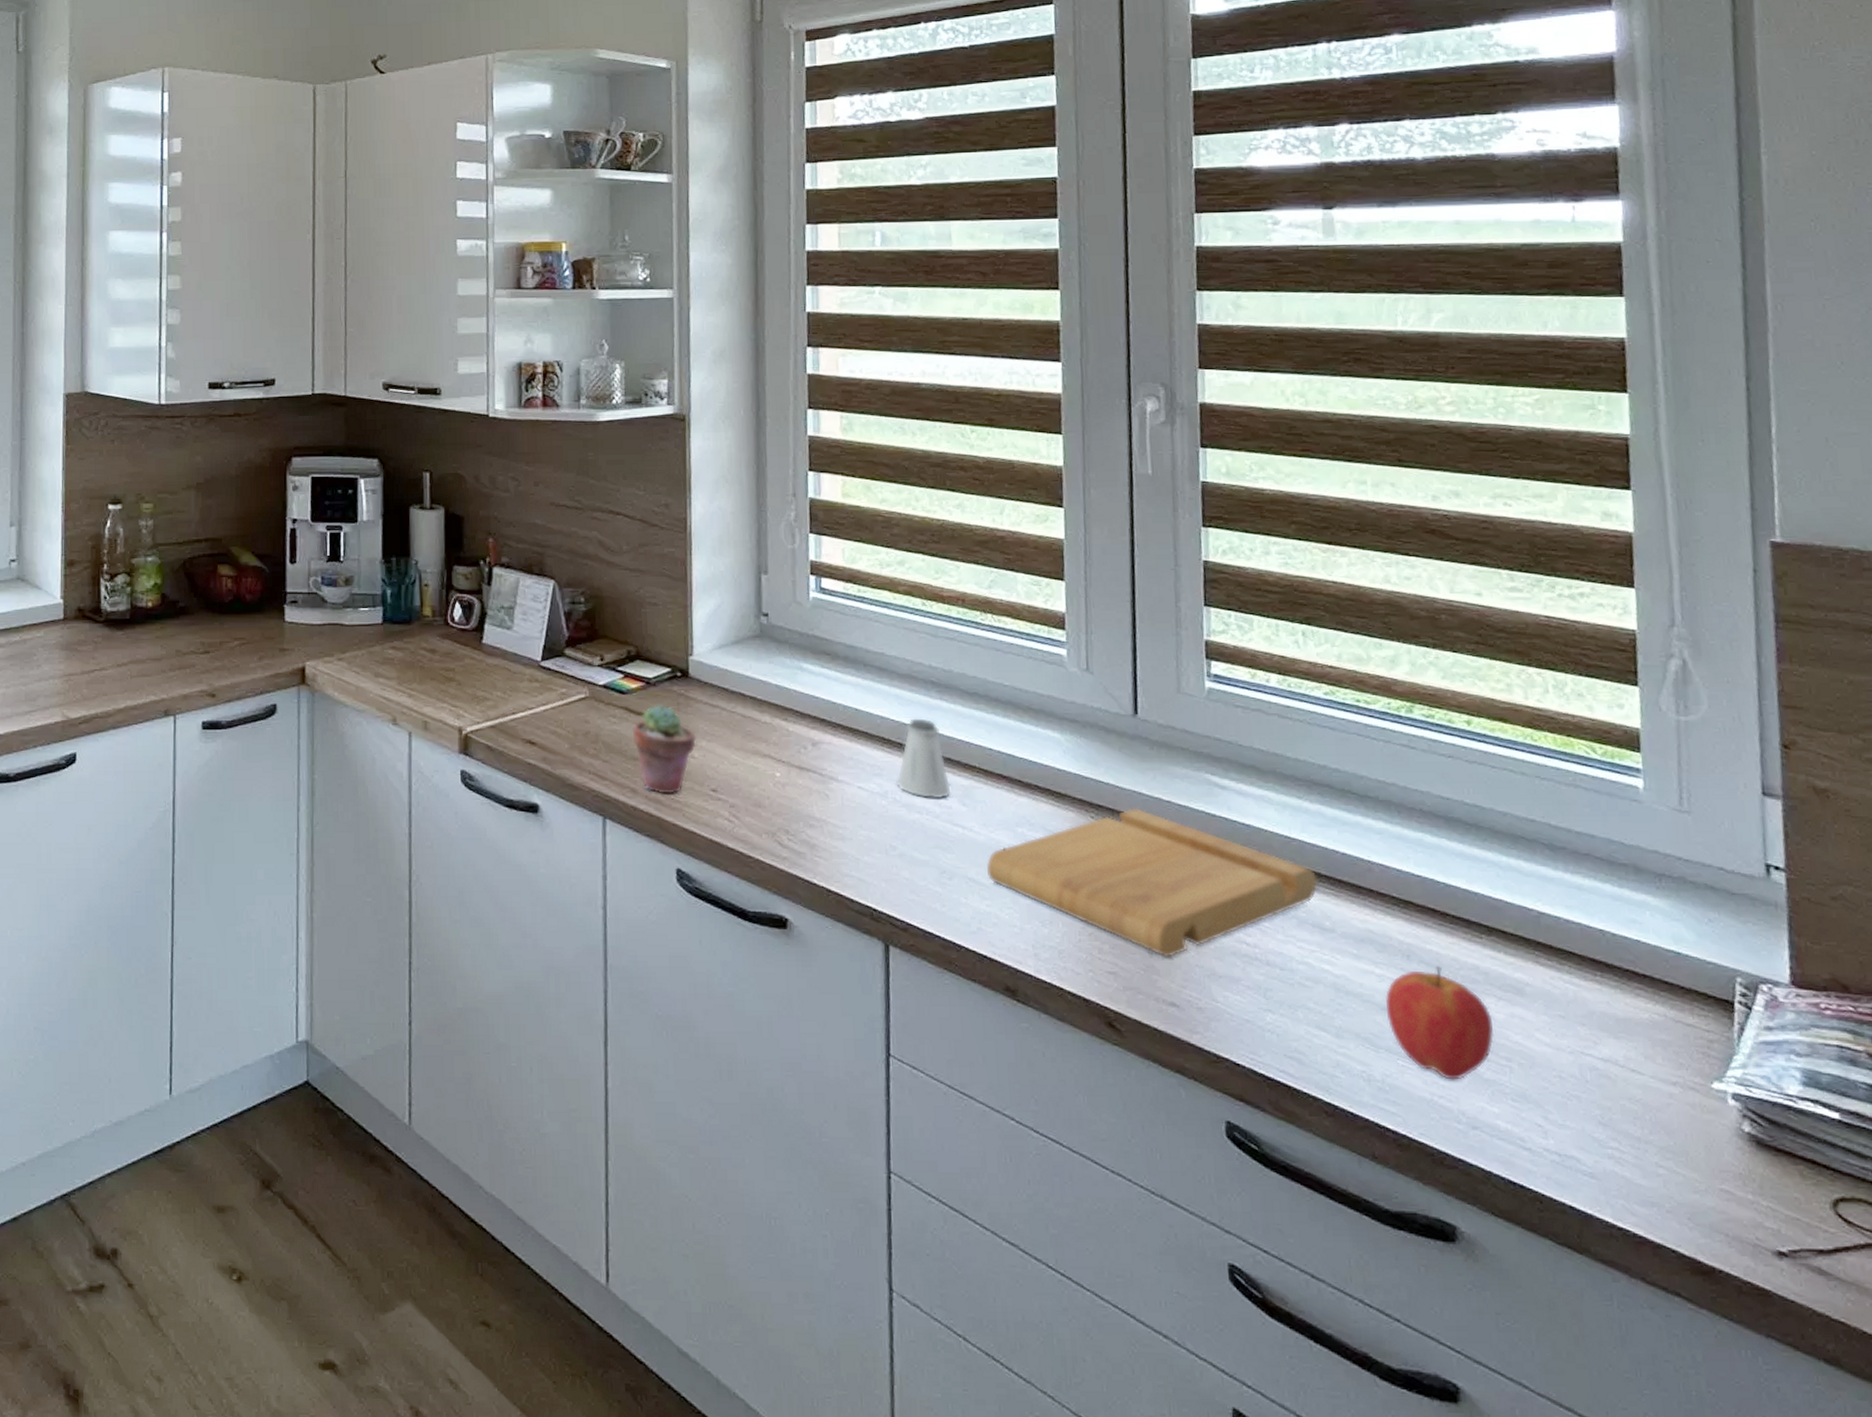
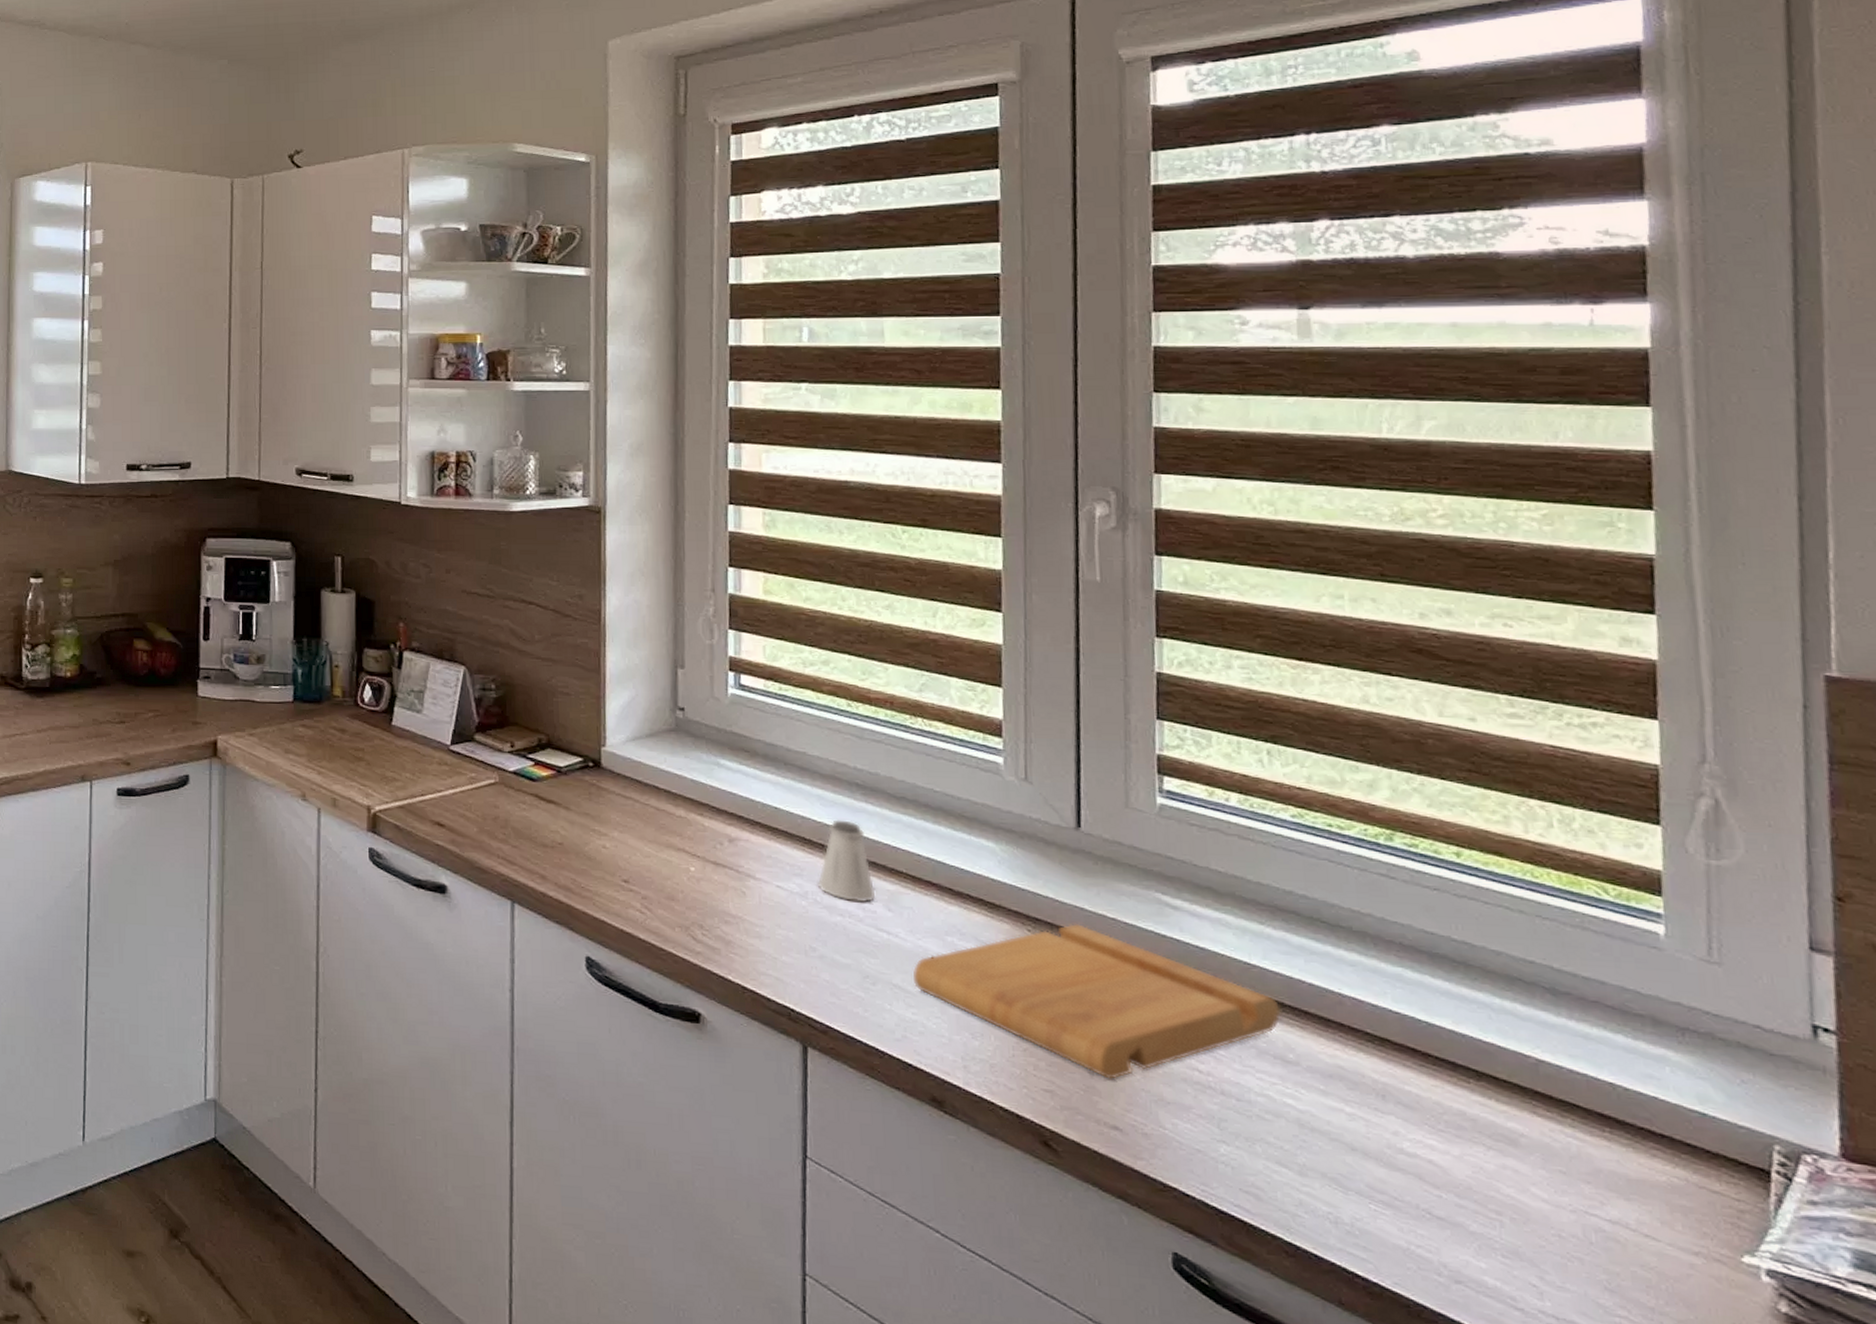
potted succulent: present [632,704,697,794] -> none [542,792,609,883]
apple: present [1384,966,1495,1080] -> none [1355,1109,1483,1231]

